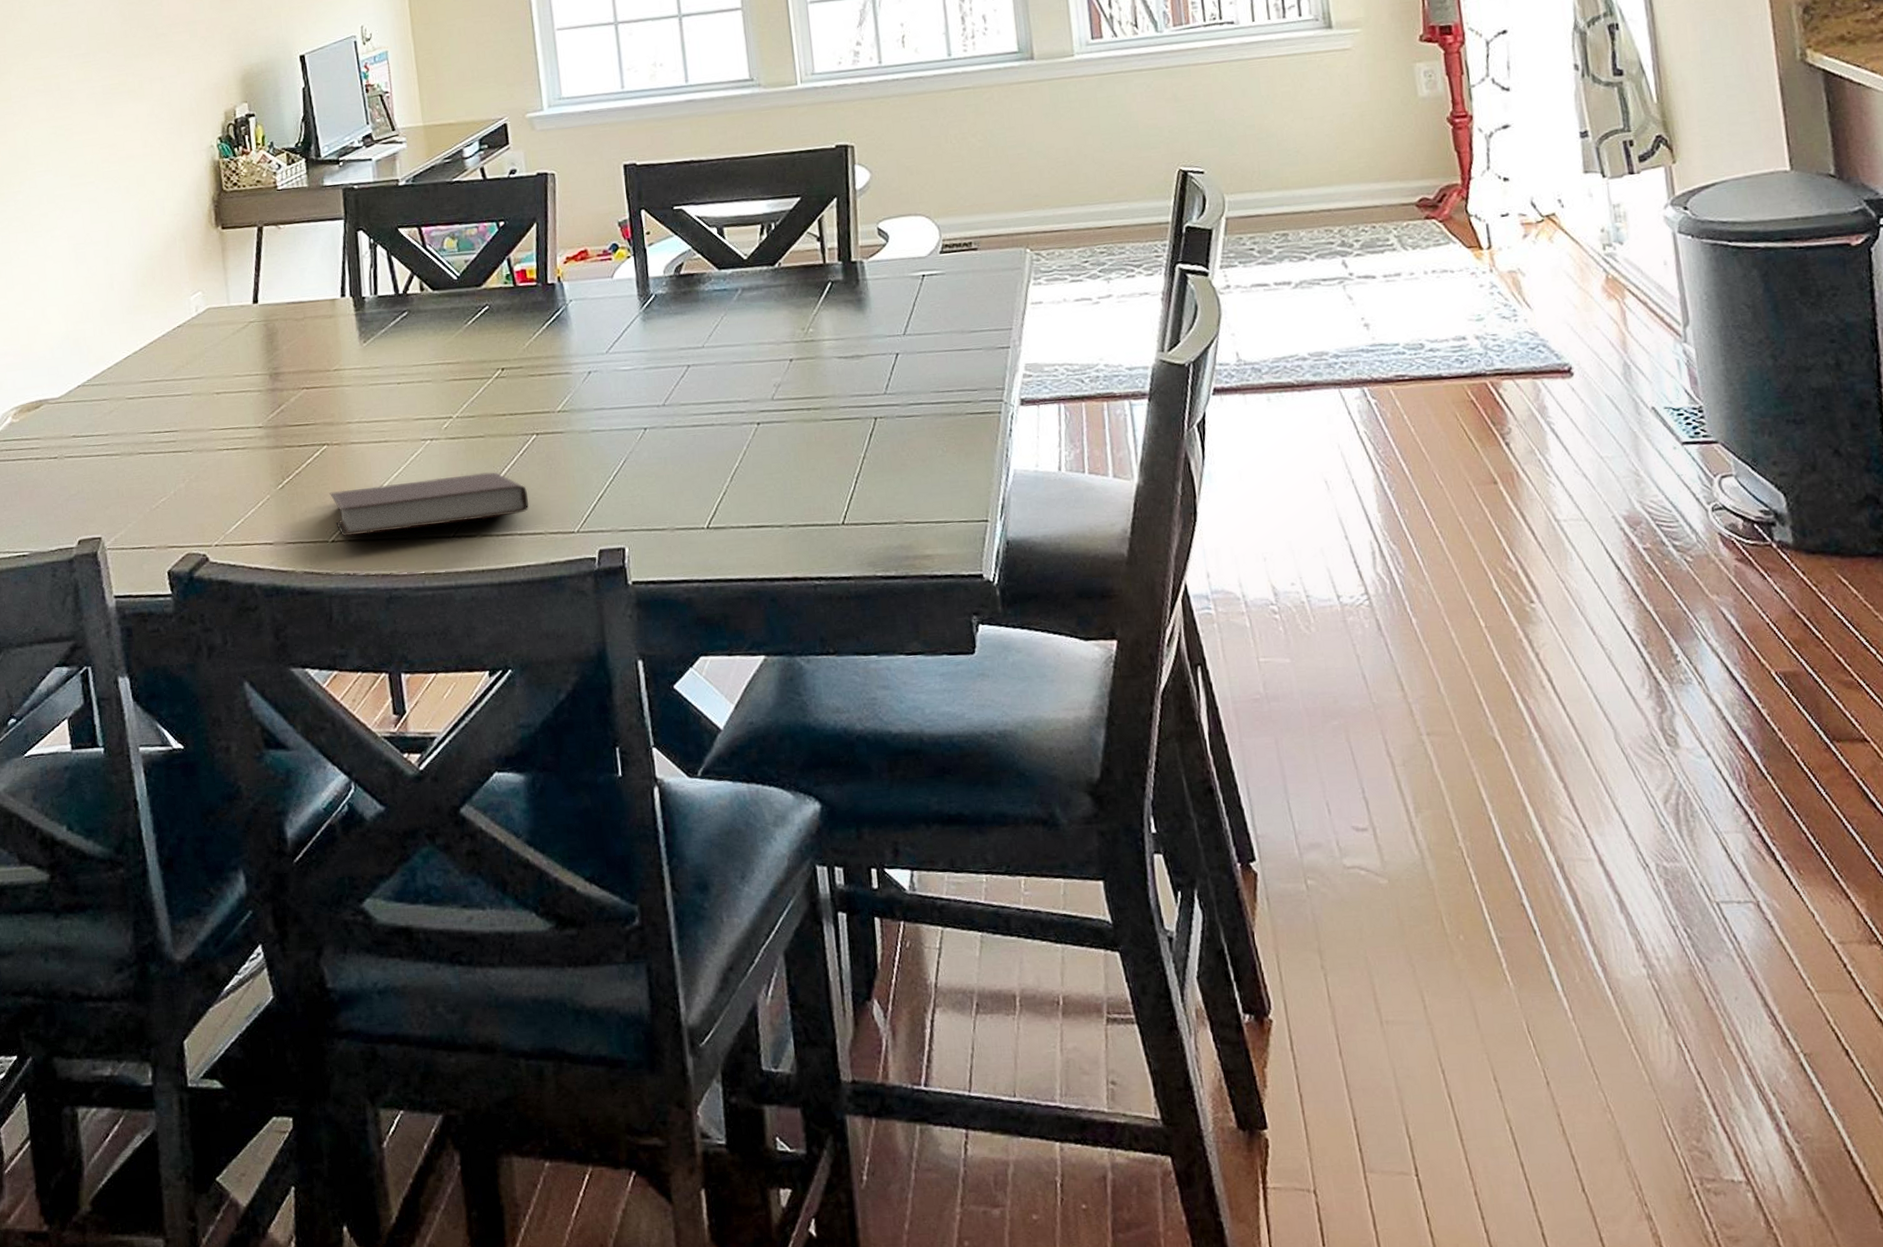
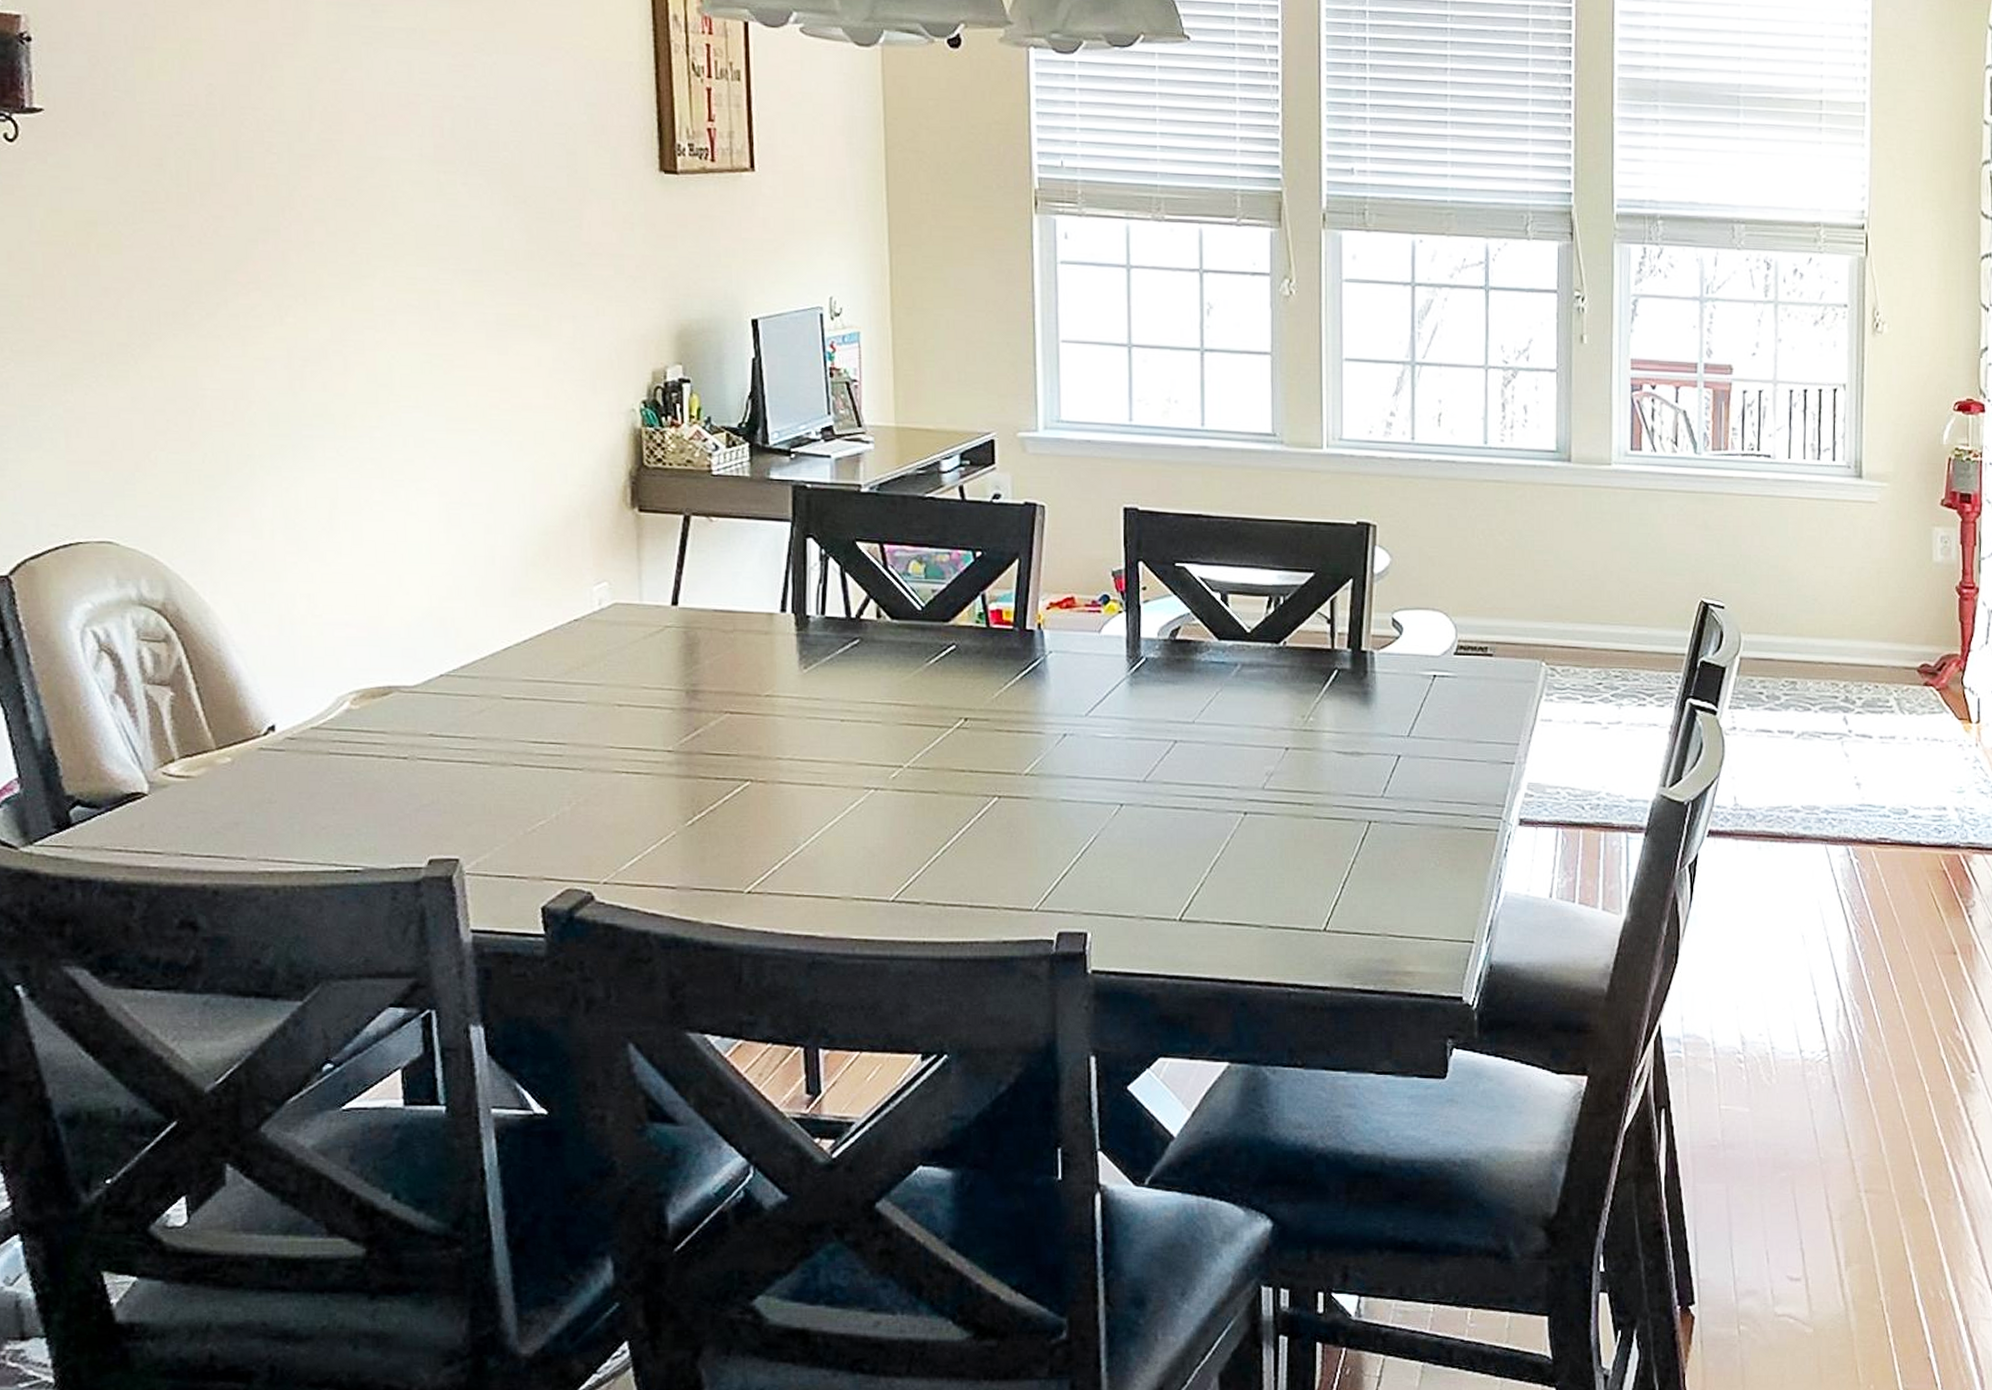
notebook: present [329,471,529,537] -> none [749,833,984,889]

